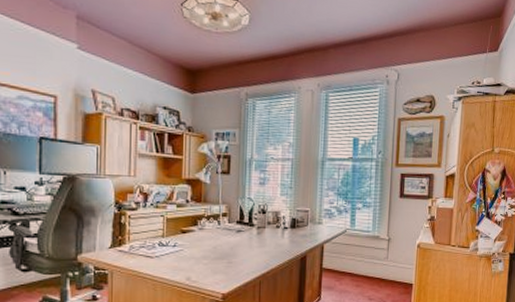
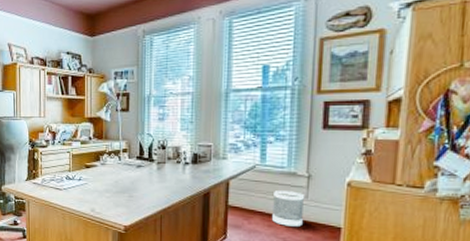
wastebasket: none [360,253,386,285] -> present [272,191,305,227]

